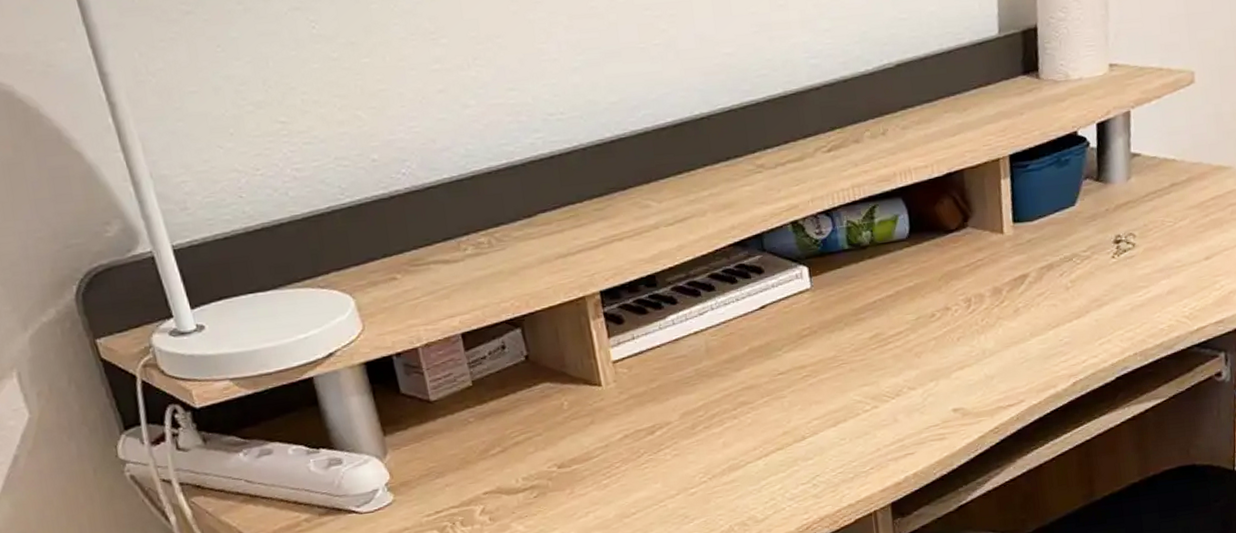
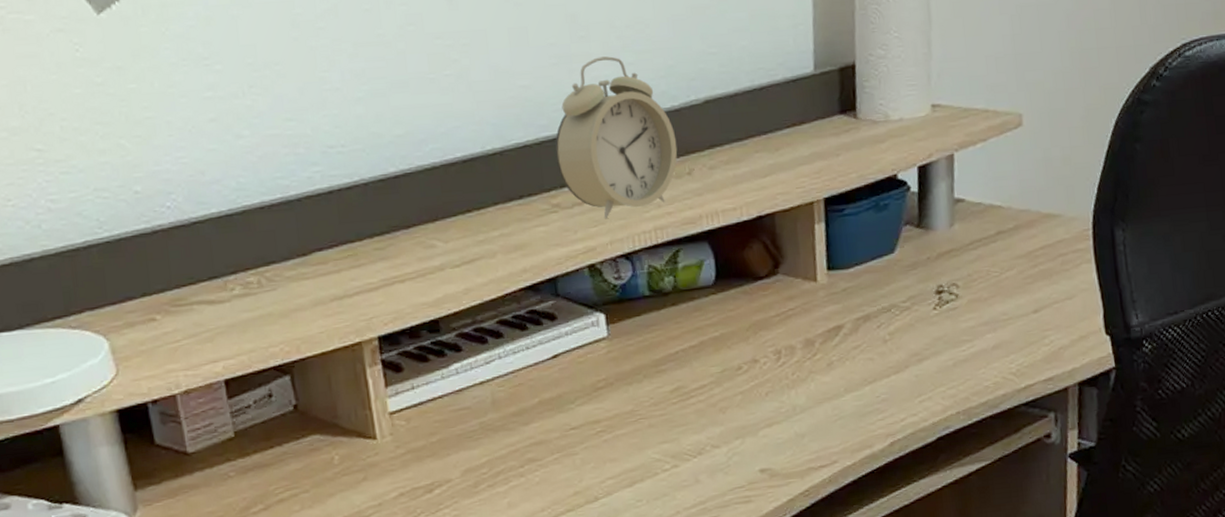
alarm clock: none [758,23,872,178] -> present [554,56,678,219]

